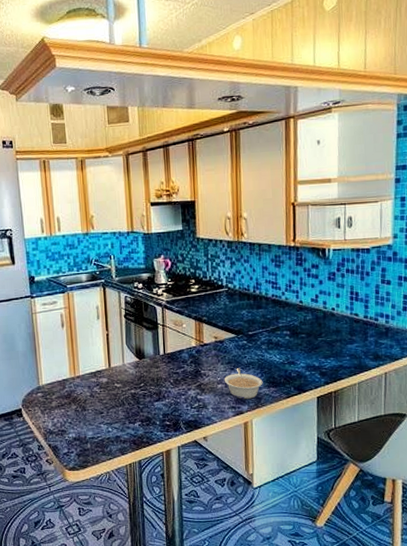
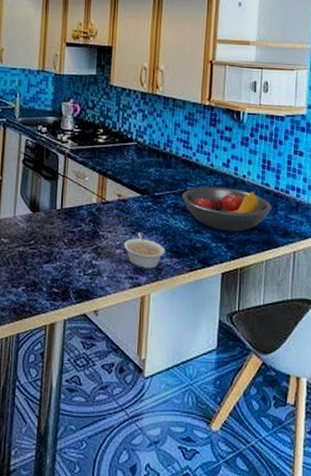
fruit bowl: none [274,321,361,360] -> present [182,187,271,232]

